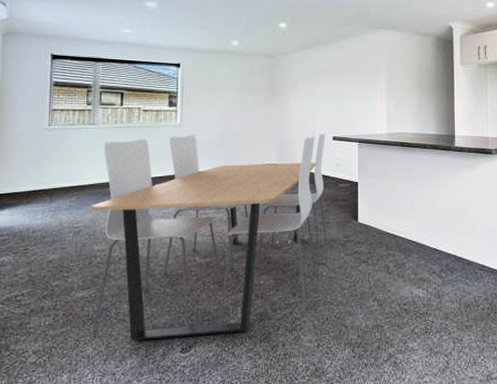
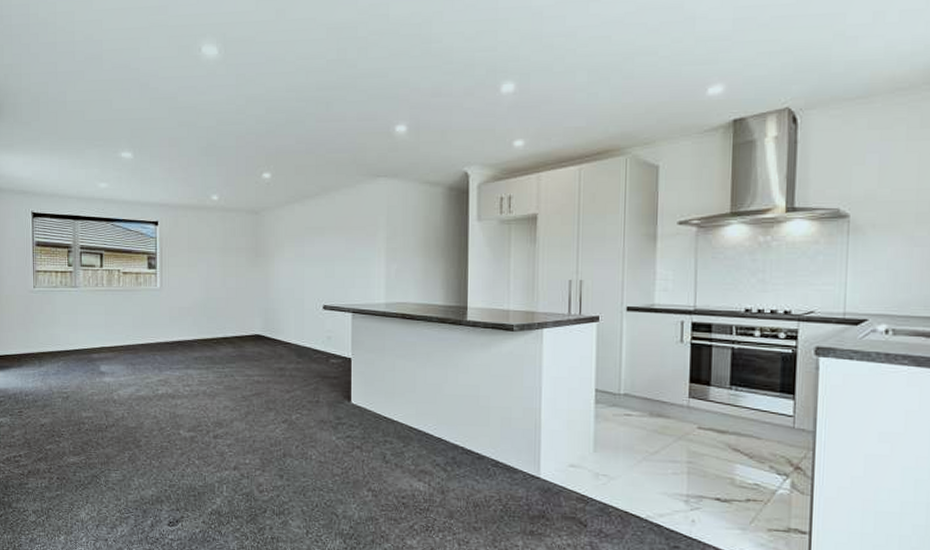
dining table: present [91,133,328,342] -> none [77,300,317,511]

